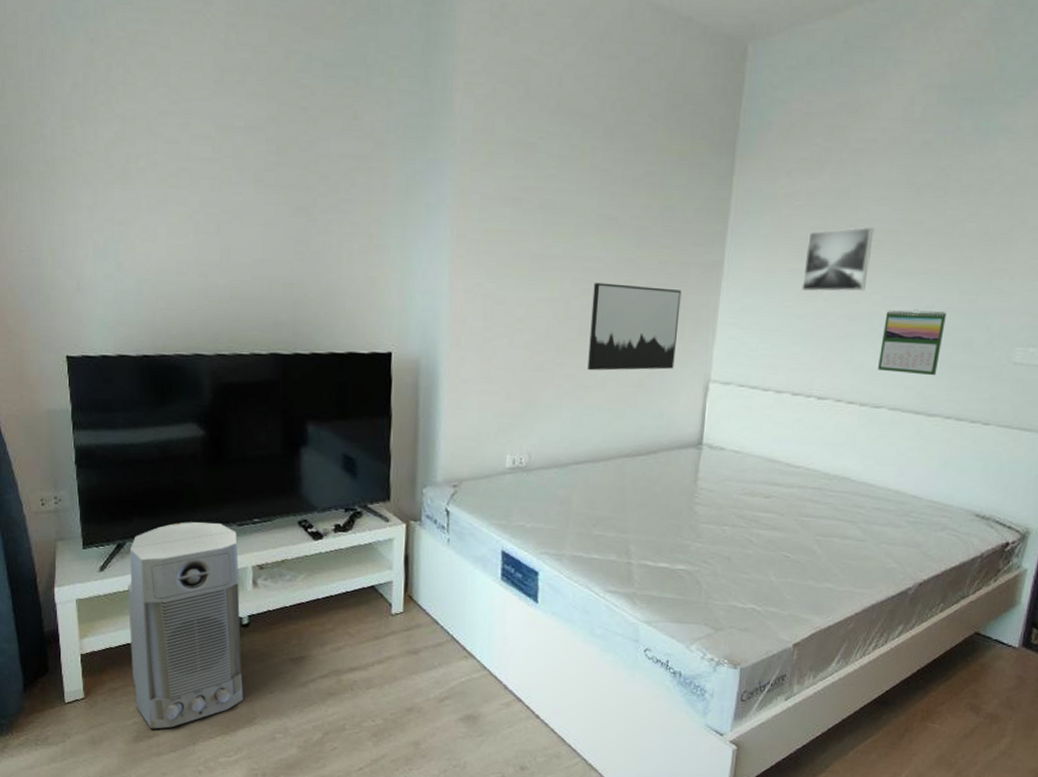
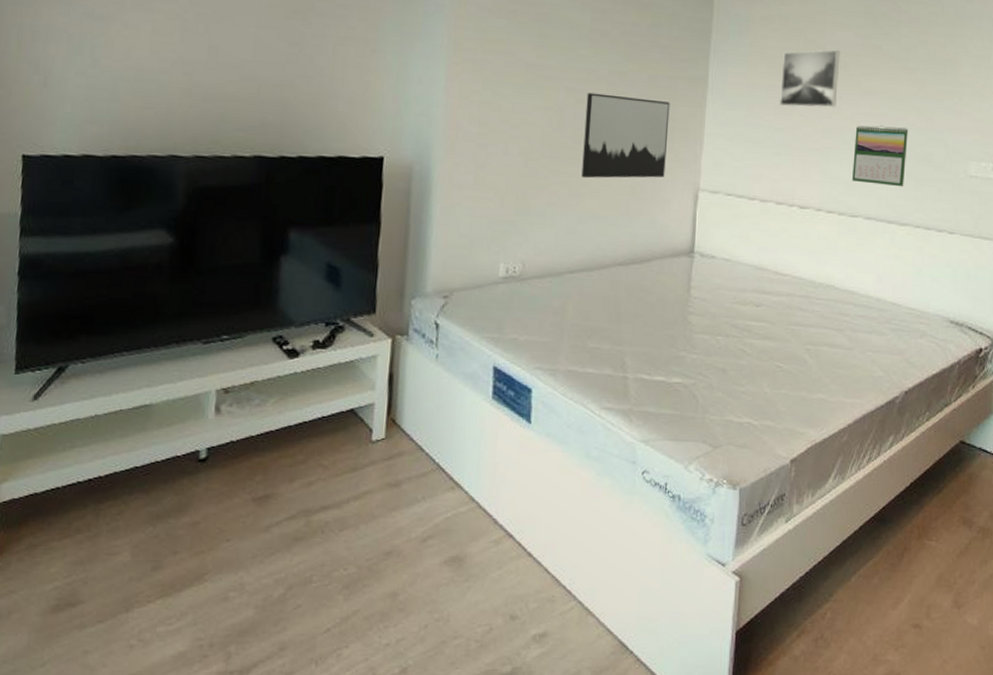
air purifier: present [127,522,244,729] -> none [58,340,202,595]

